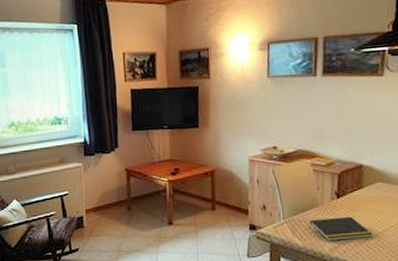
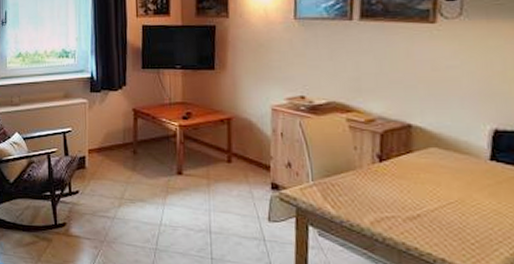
notepad: present [309,216,373,241] -> none [344,184,427,214]

